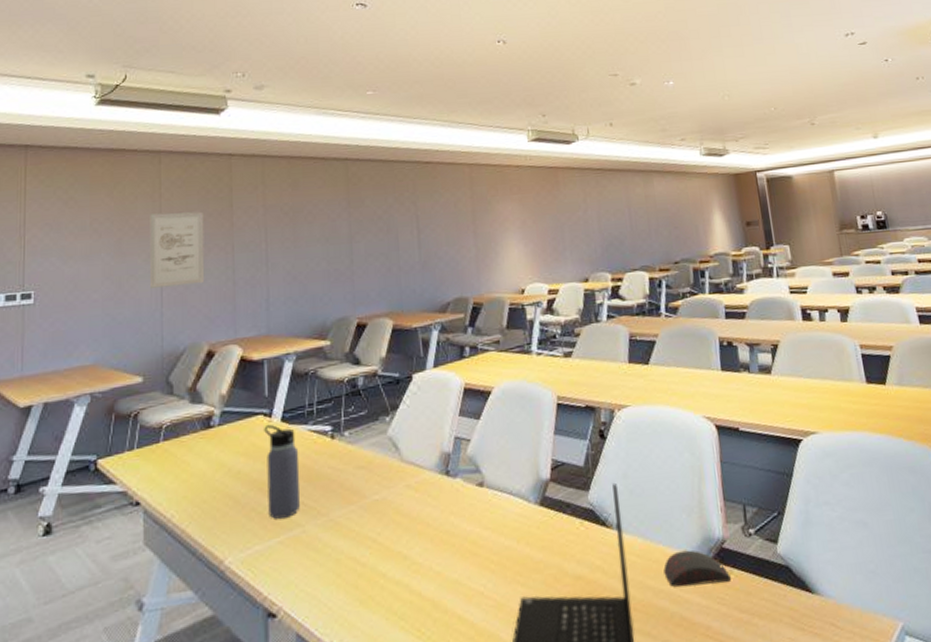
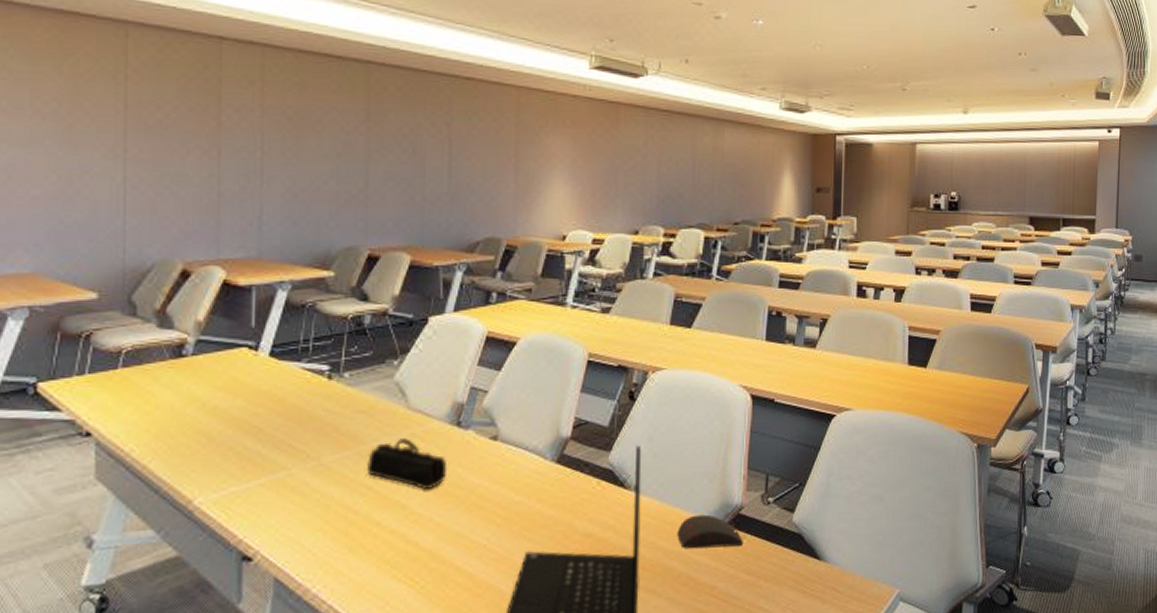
wall art: present [150,211,205,288] -> none [110,99,183,191]
water bottle: present [264,424,301,519] -> none [248,358,289,460]
pencil case: none [370,490,442,540] -> present [367,438,448,491]

